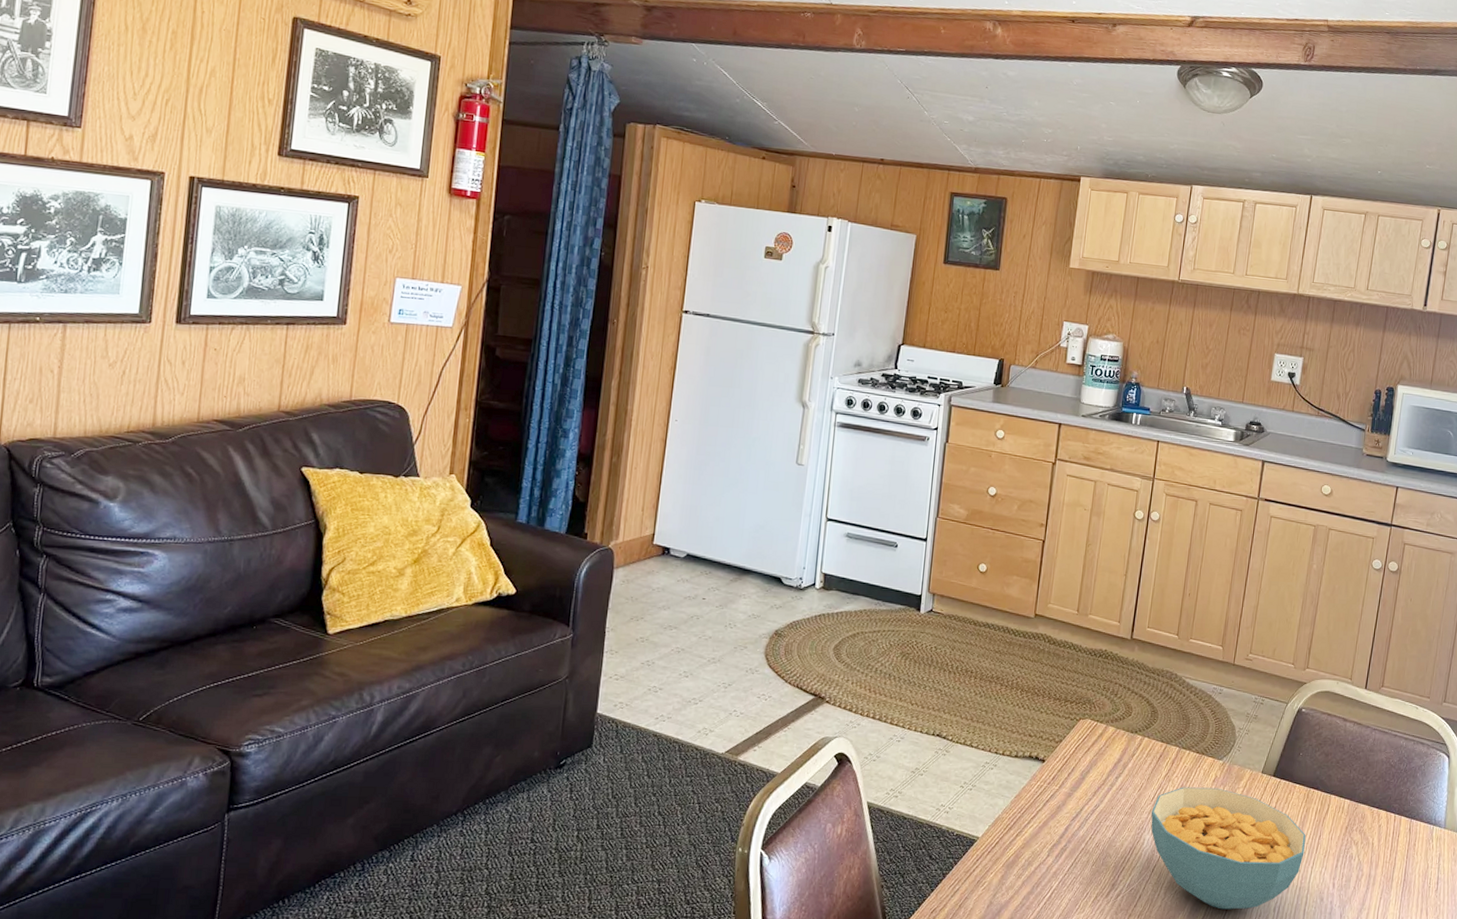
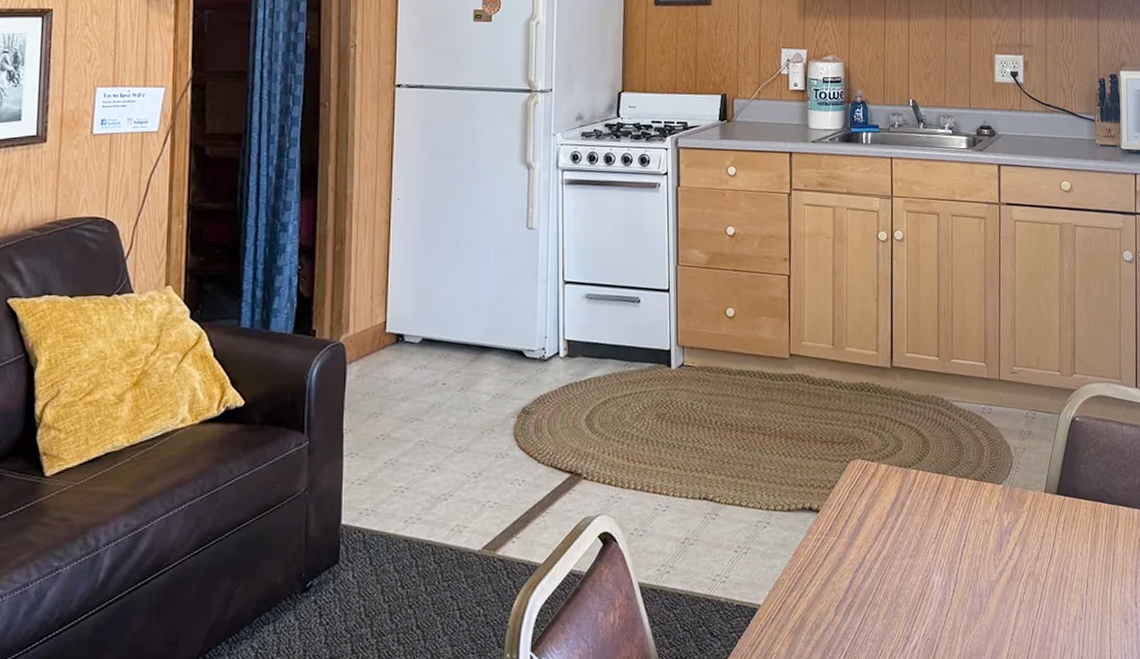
cereal bowl: present [1151,787,1306,910] -> none [936,515,1101,649]

